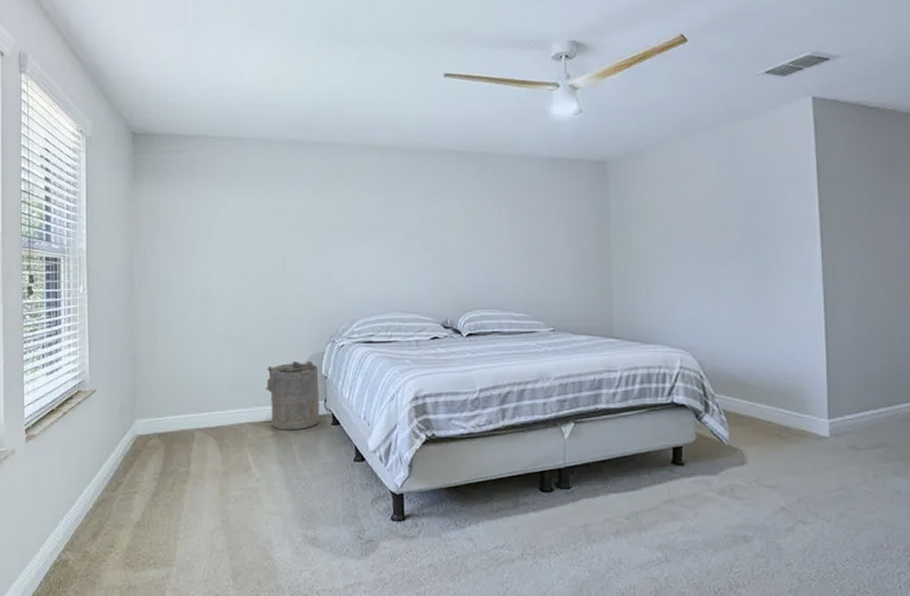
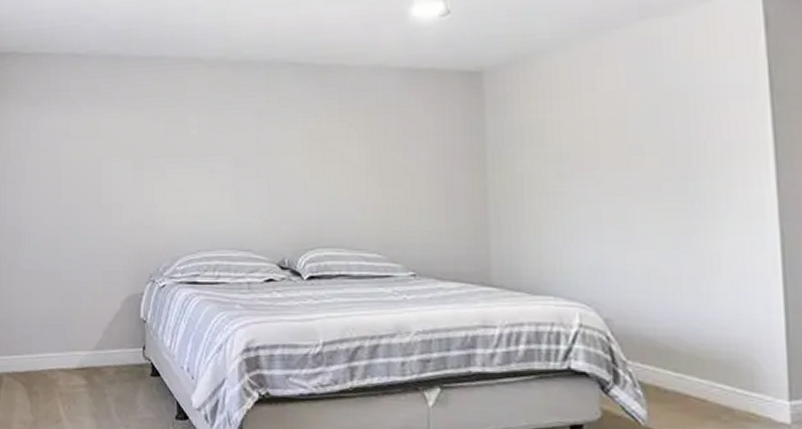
laundry hamper: present [265,360,320,430] -> none [78,301,137,380]

